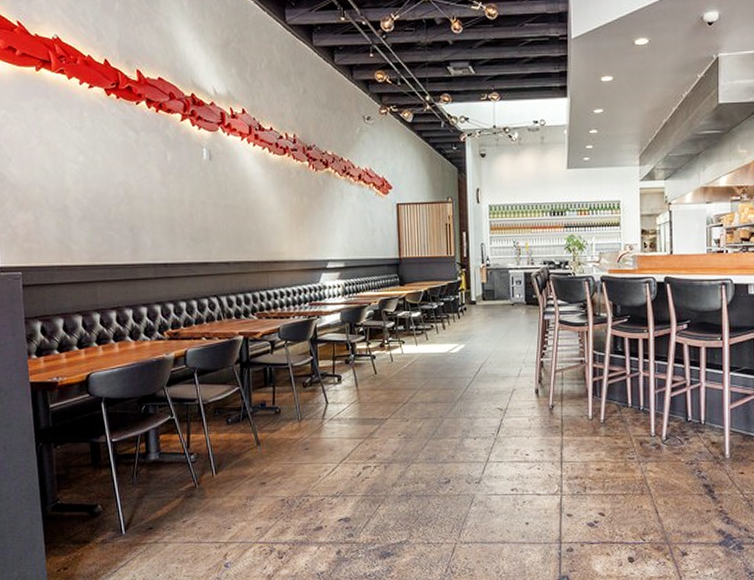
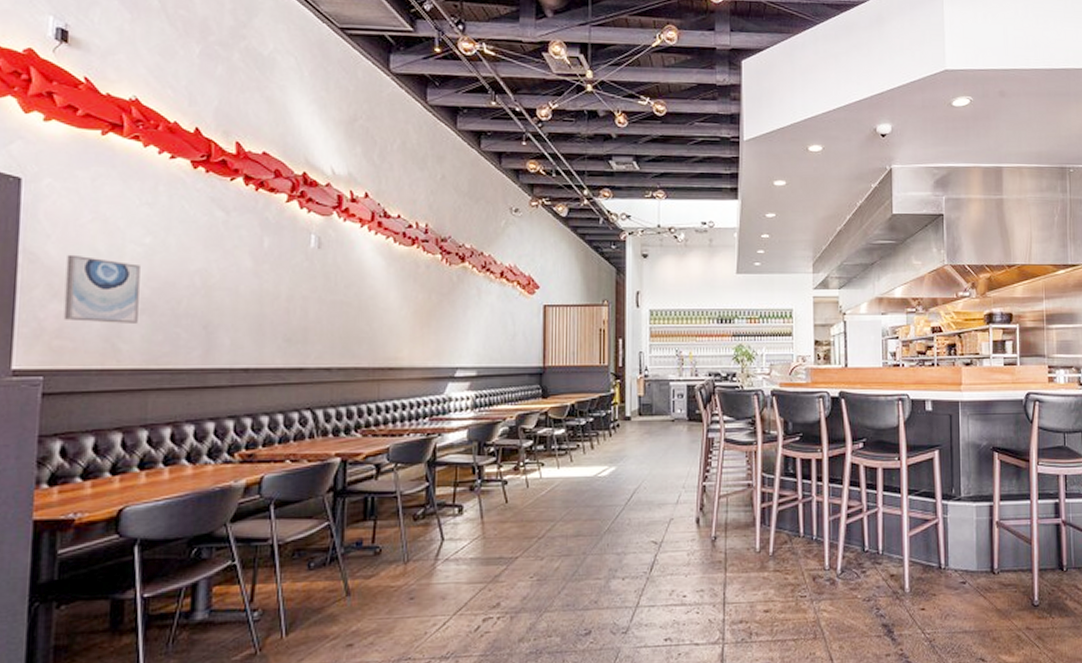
wall art: none [25,173,82,229] -> present [63,254,140,323]

